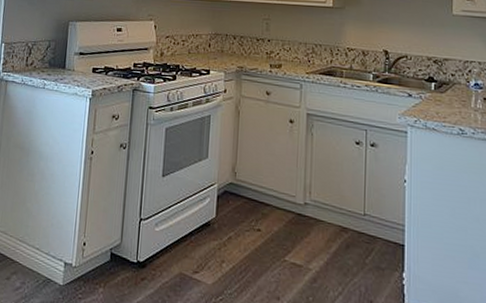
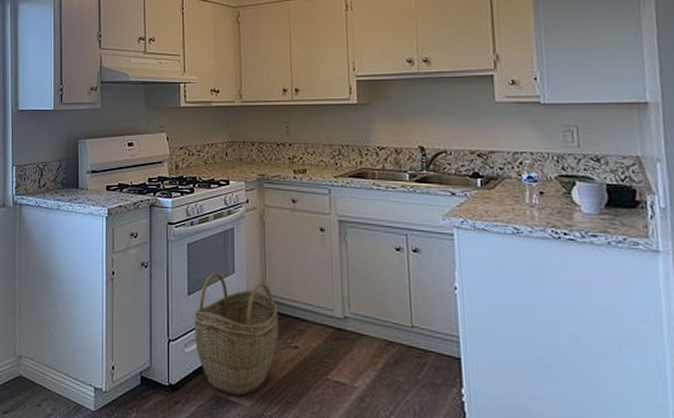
woven basket: none [165,156,245,274] -> present [194,272,280,396]

